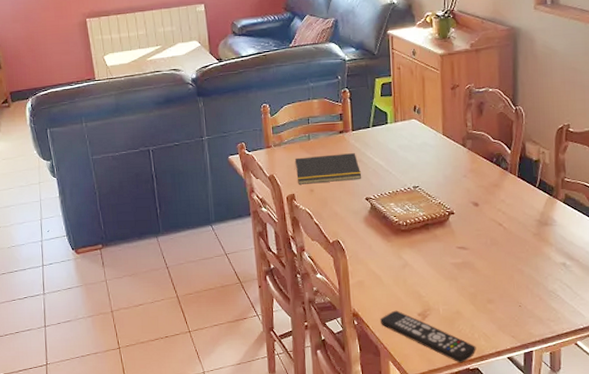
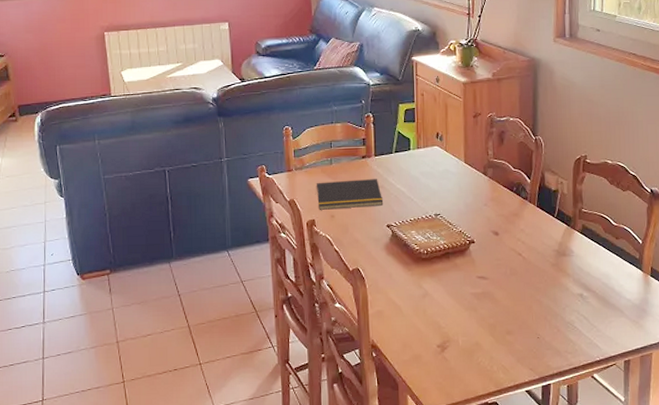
remote control: present [379,310,477,363] -> none [398,341,495,397]

